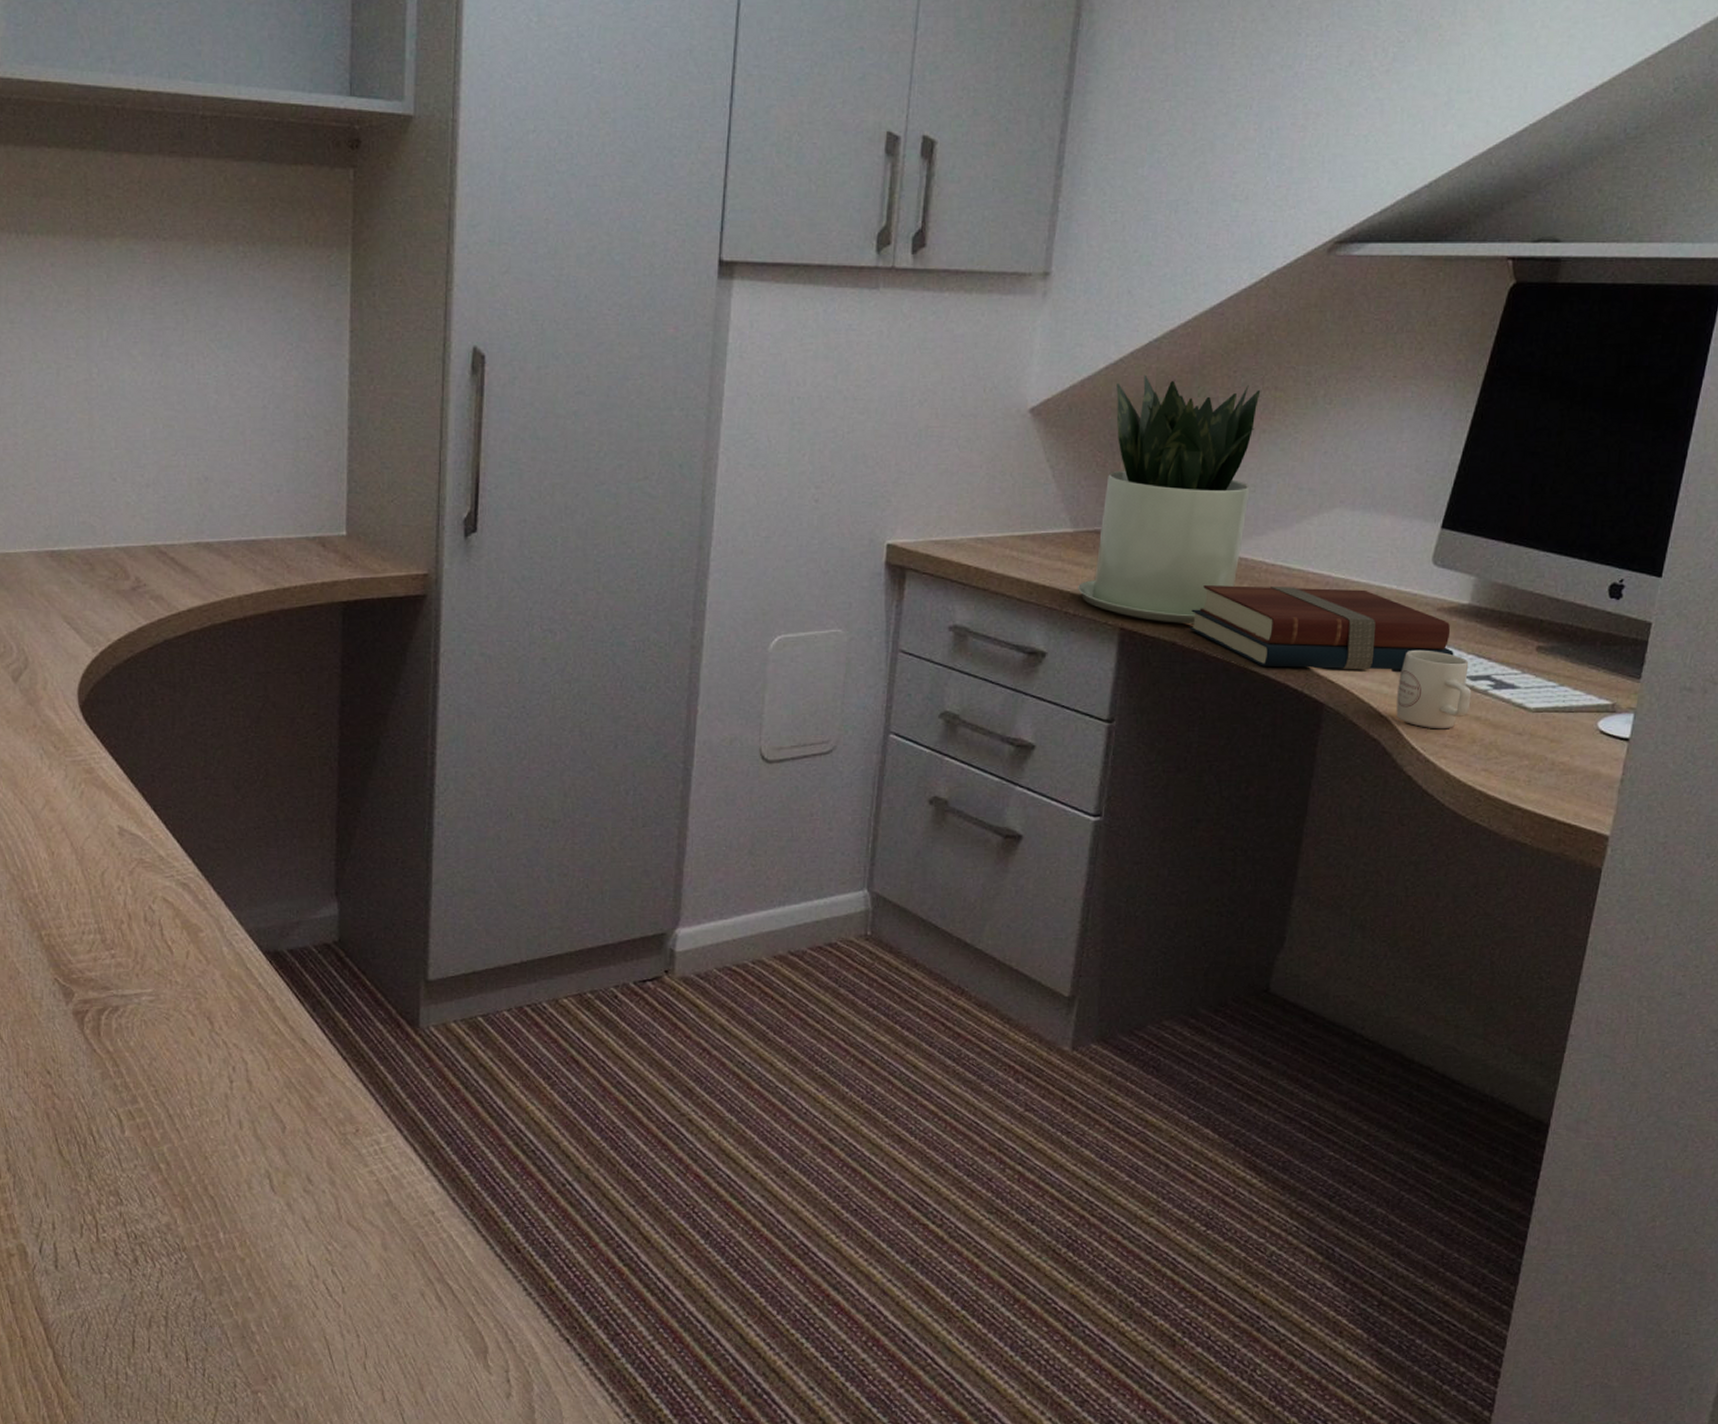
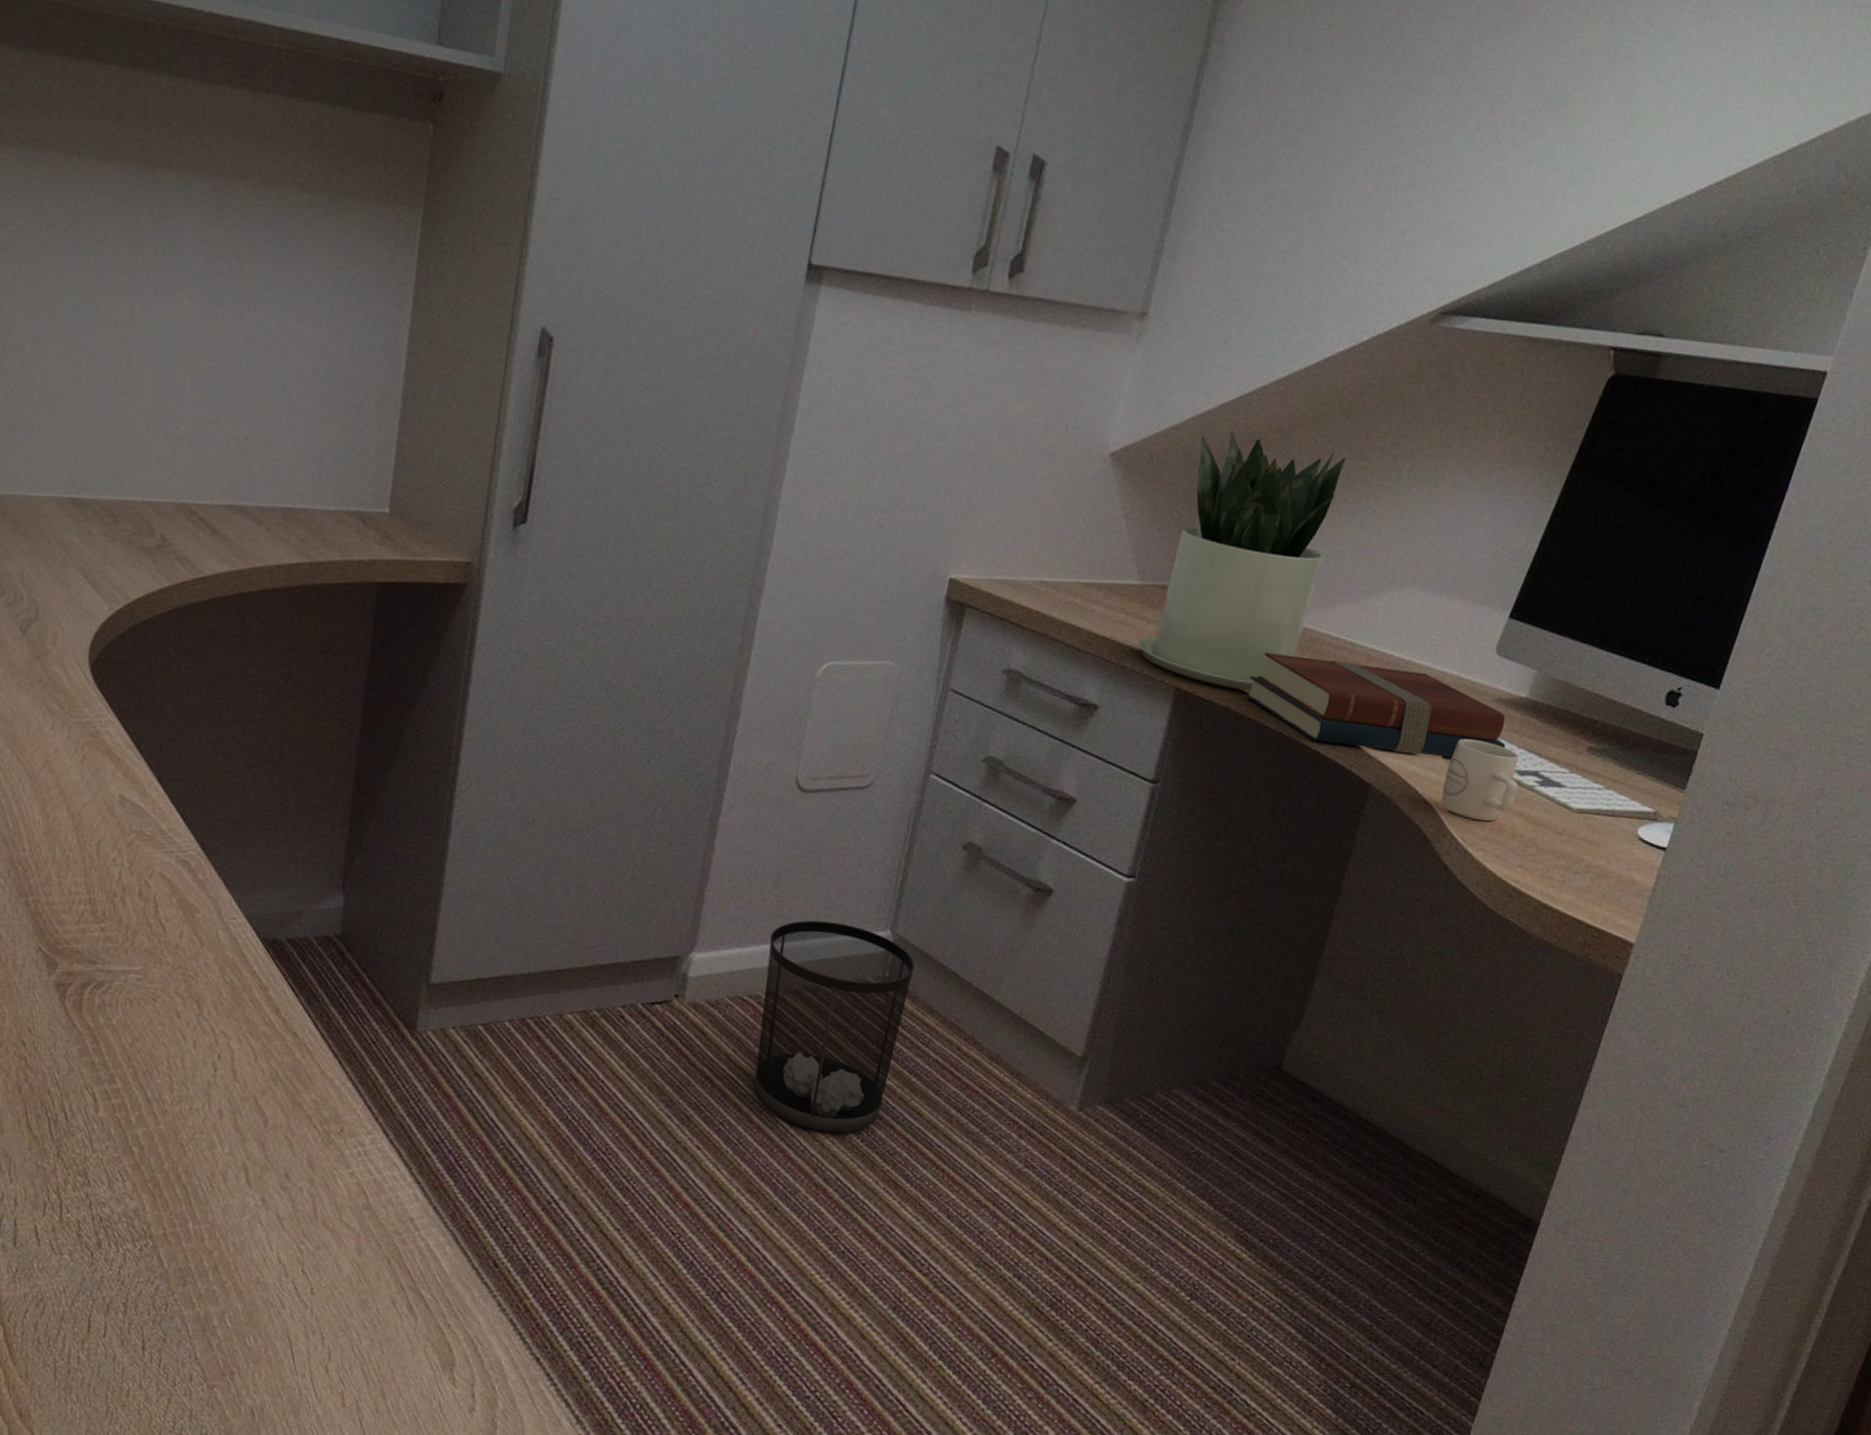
waste bin: none [750,887,895,1093] -> present [754,920,915,1134]

